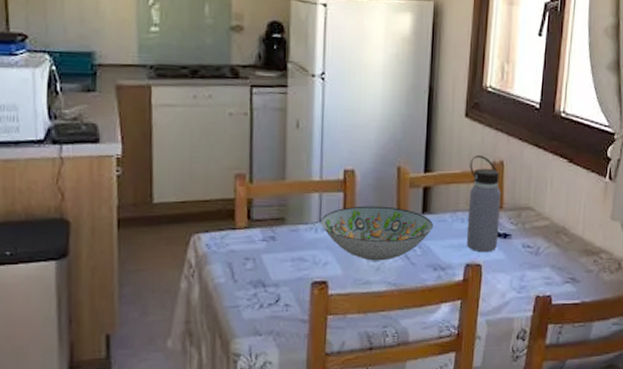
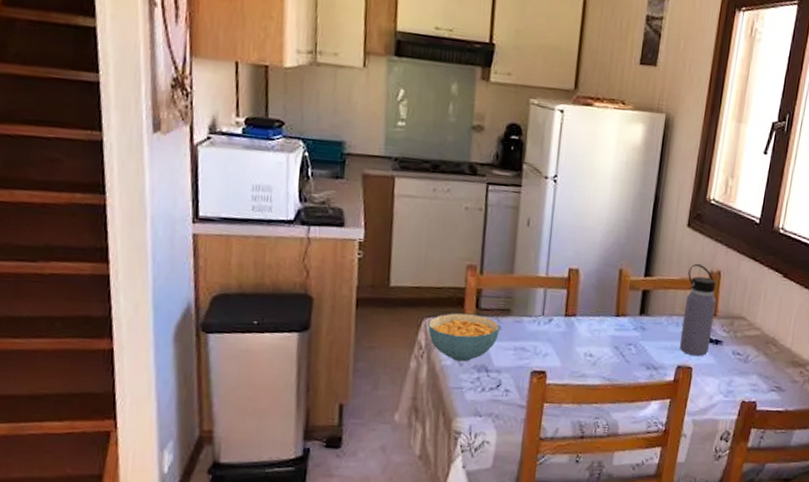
cereal bowl: none [197,227,274,278] -> present [428,313,500,362]
decorative bowl: present [321,205,433,261] -> none [544,303,649,357]

